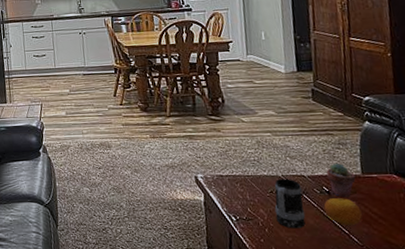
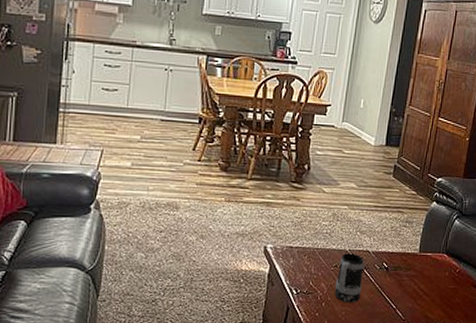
fruit: present [323,198,362,226] -> none [379,274,411,301]
potted succulent: present [326,162,356,197] -> none [389,240,413,273]

